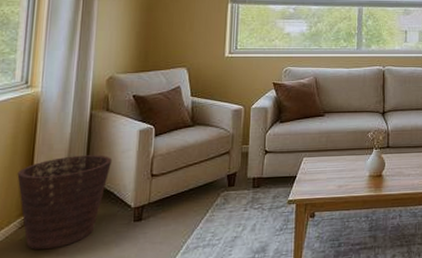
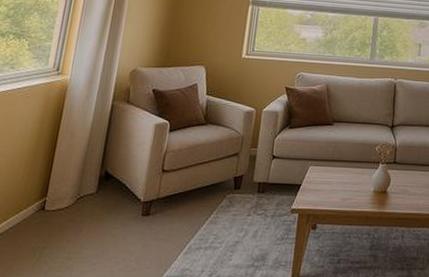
basket: present [17,155,113,249] -> none [40,144,128,235]

